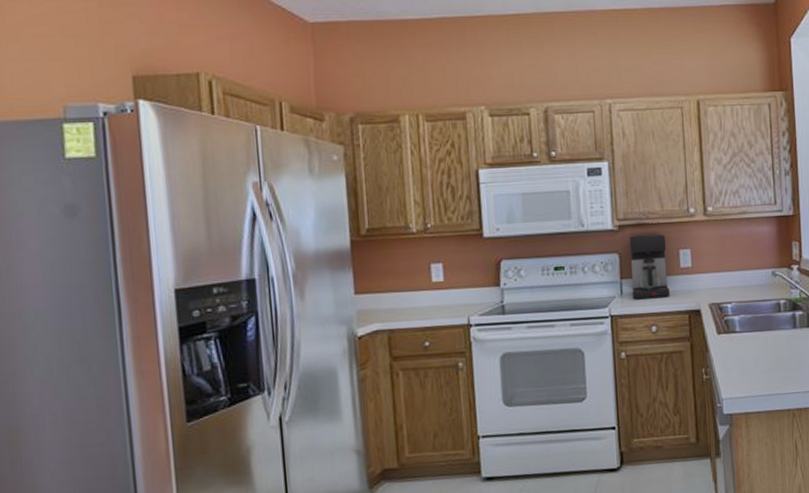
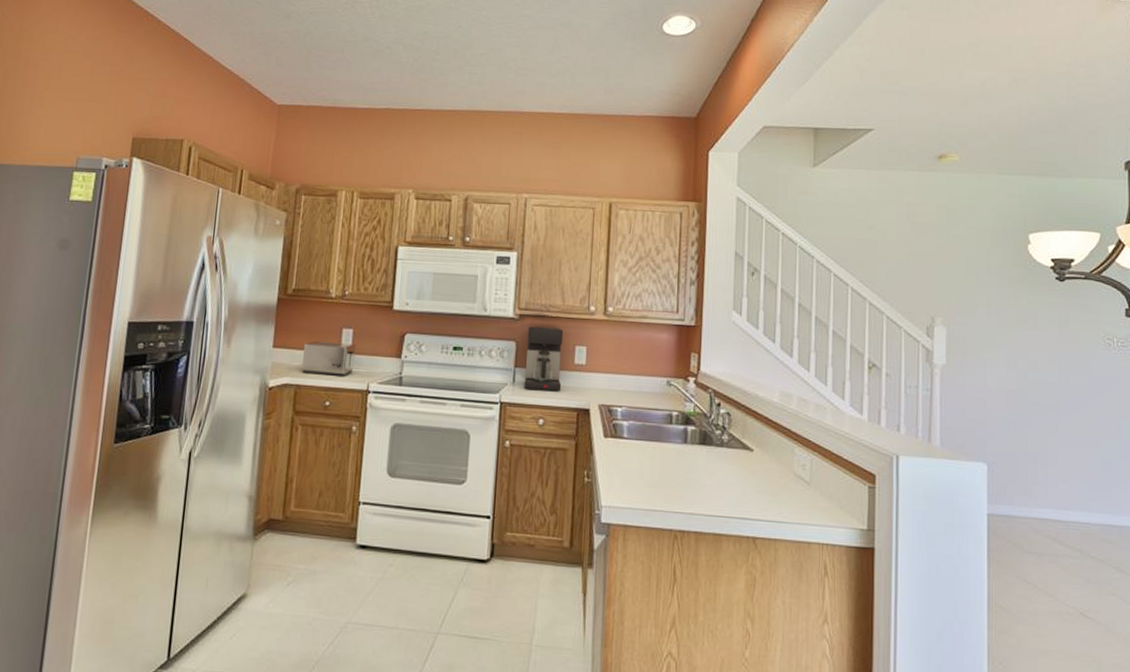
toaster: none [390,278,450,317] -> present [301,340,356,377]

